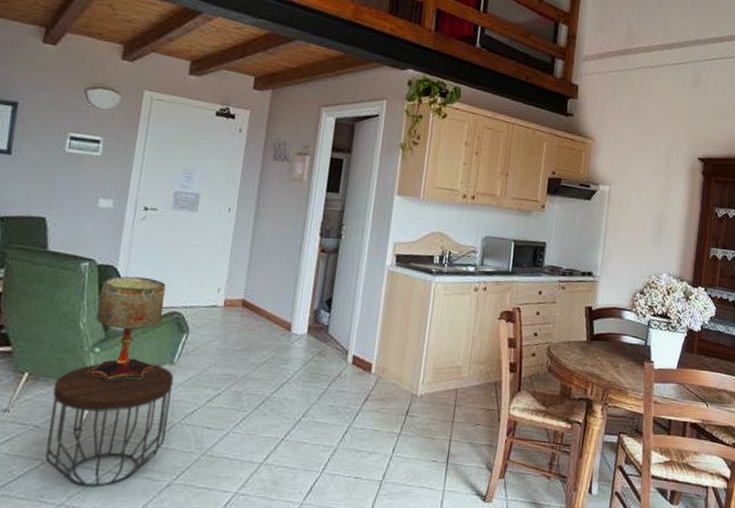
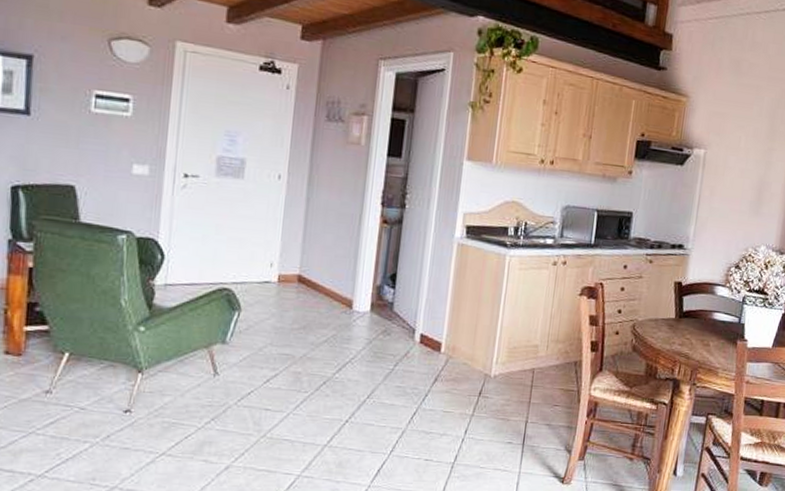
side table: present [45,363,174,488] -> none [94,342,227,470]
table lamp: present [87,276,166,382] -> none [132,249,213,362]

